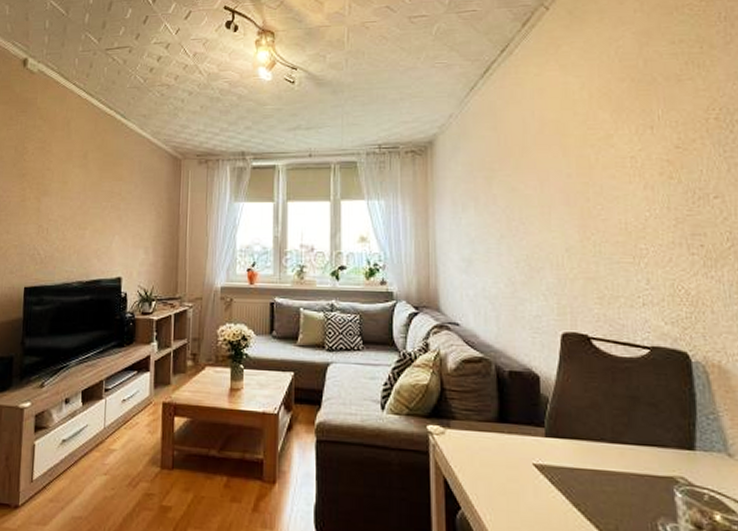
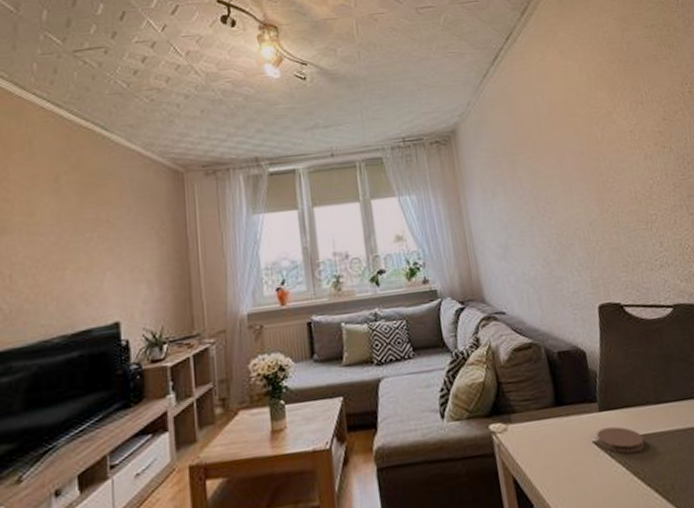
coaster: none [539,454,592,485] -> present [597,426,645,454]

